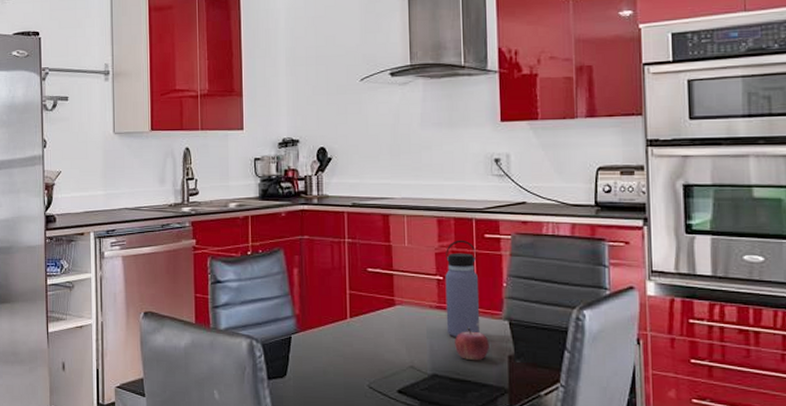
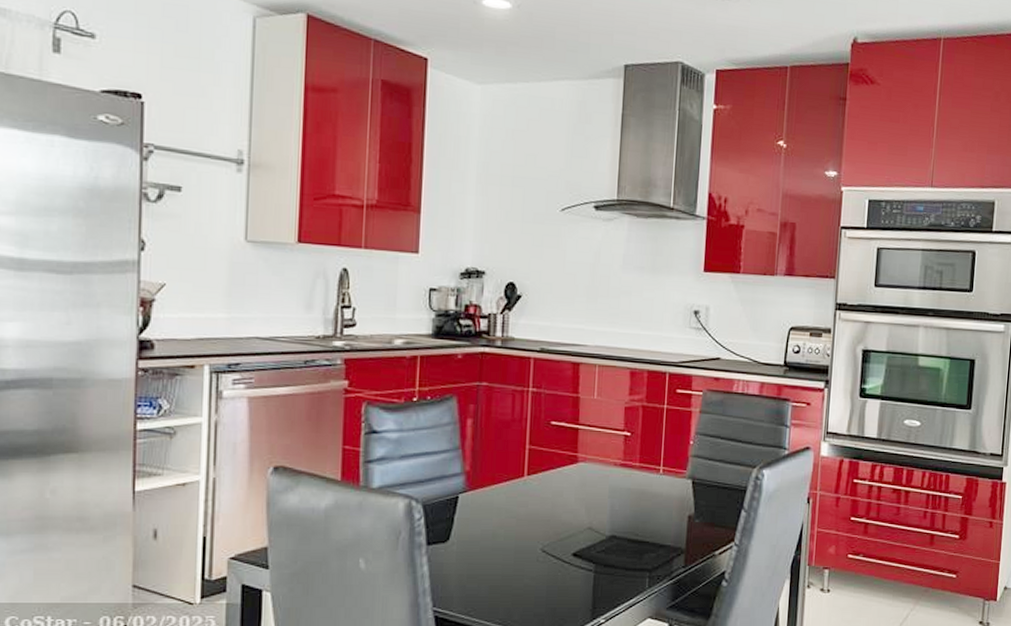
water bottle: present [445,240,481,337] -> none [629,394,667,496]
fruit: present [455,327,489,361] -> none [636,486,671,521]

